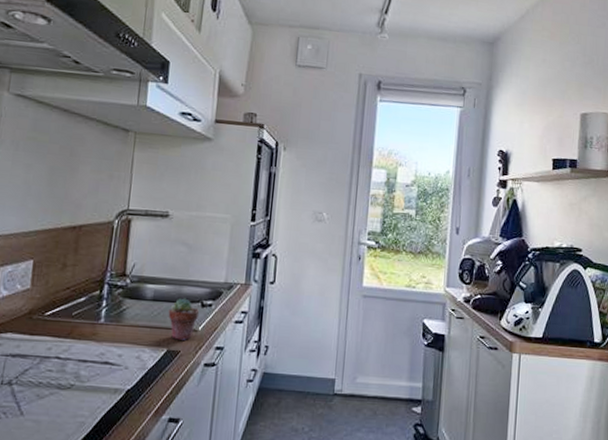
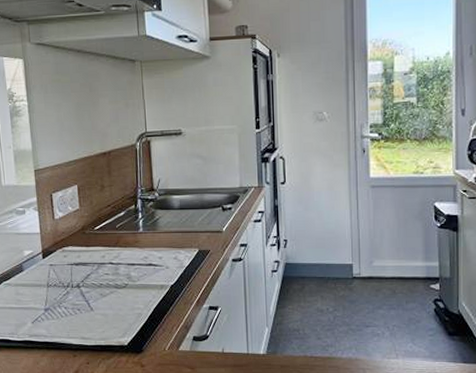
potted succulent: present [168,298,200,340] -> none [194,204,222,241]

